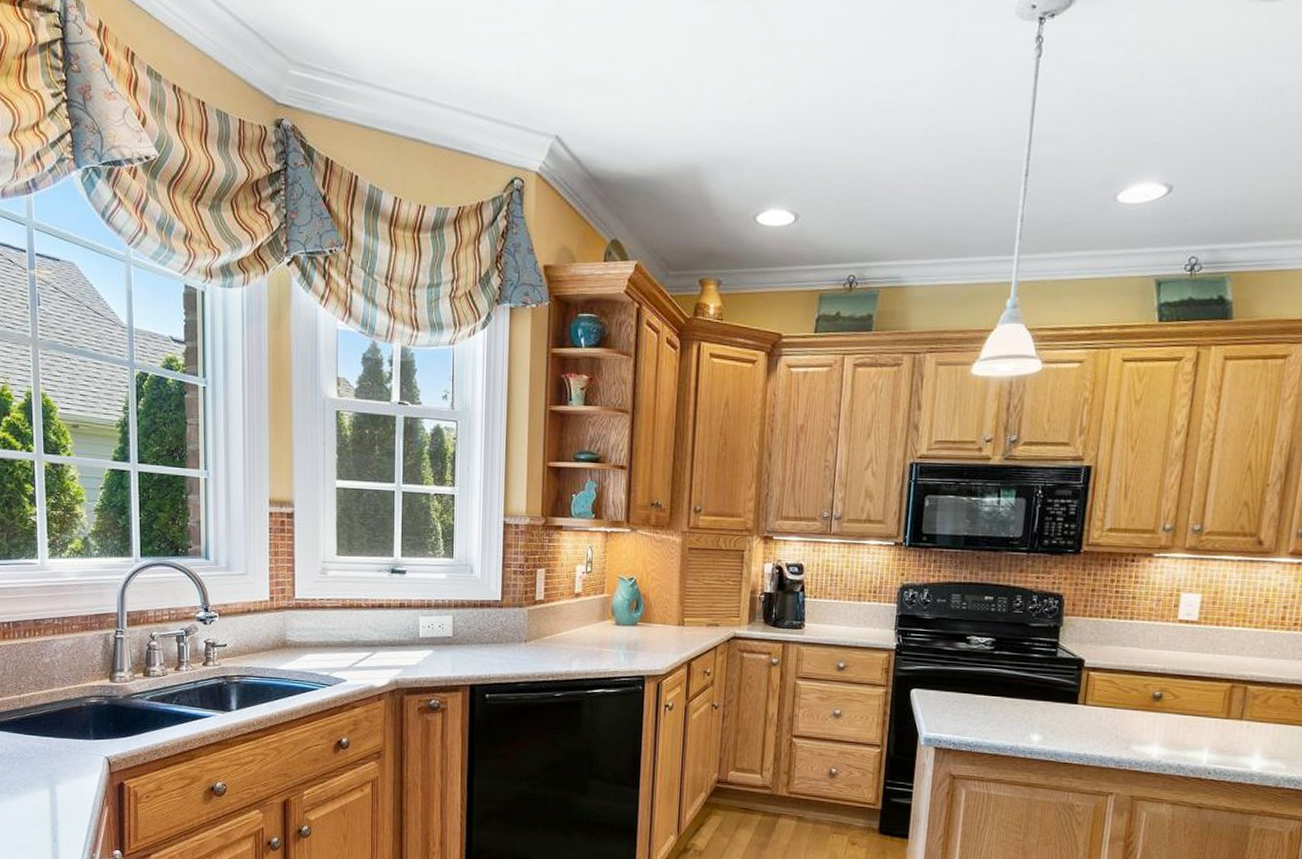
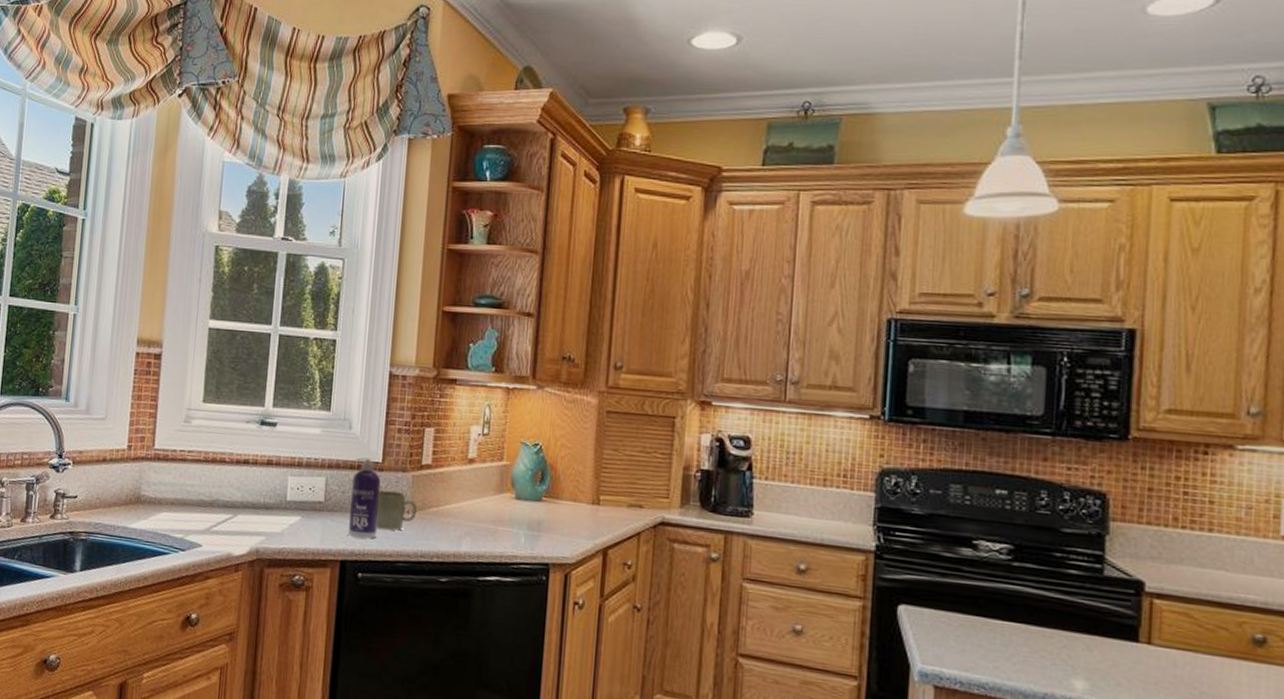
spray bottle: none [474,597,502,665] -> present [347,457,381,539]
mug: none [499,624,533,657] -> present [376,490,417,531]

